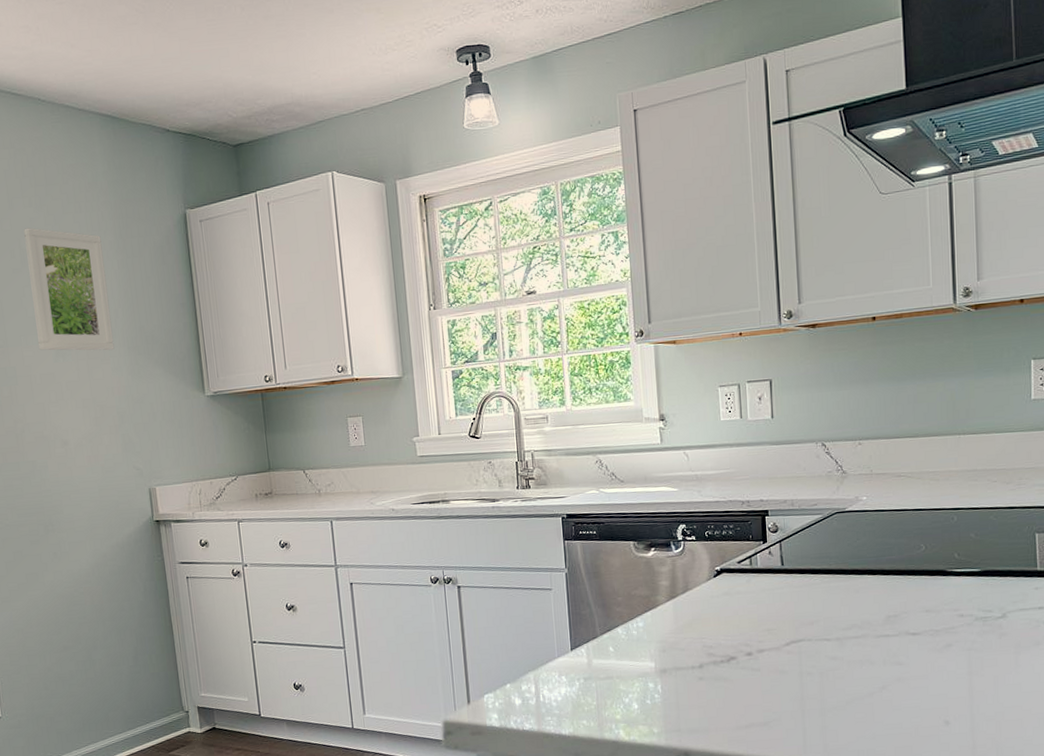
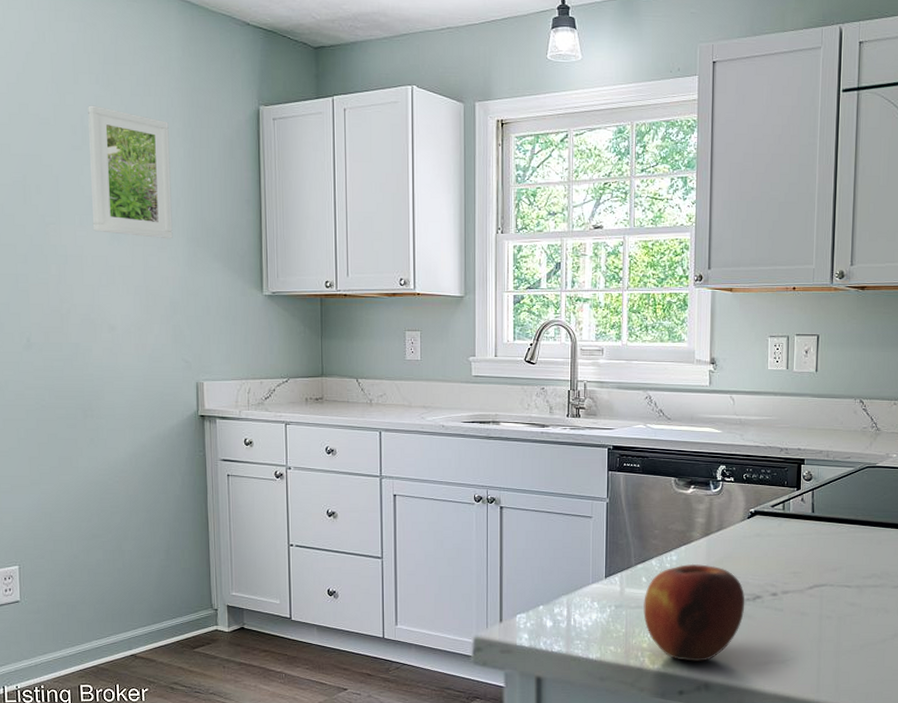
apple: none [613,628,720,730] -> present [643,563,745,662]

